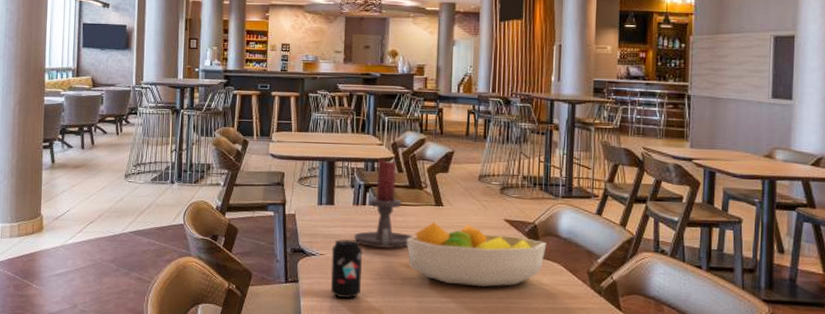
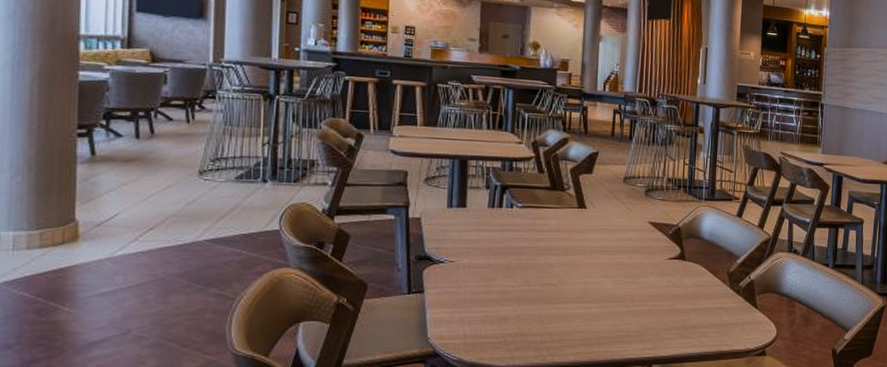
beverage can: present [330,240,362,298] -> none [461,245,498,308]
candle holder: present [353,159,414,248] -> none [488,158,555,253]
fruit bowl: present [406,222,547,287] -> none [547,225,690,291]

